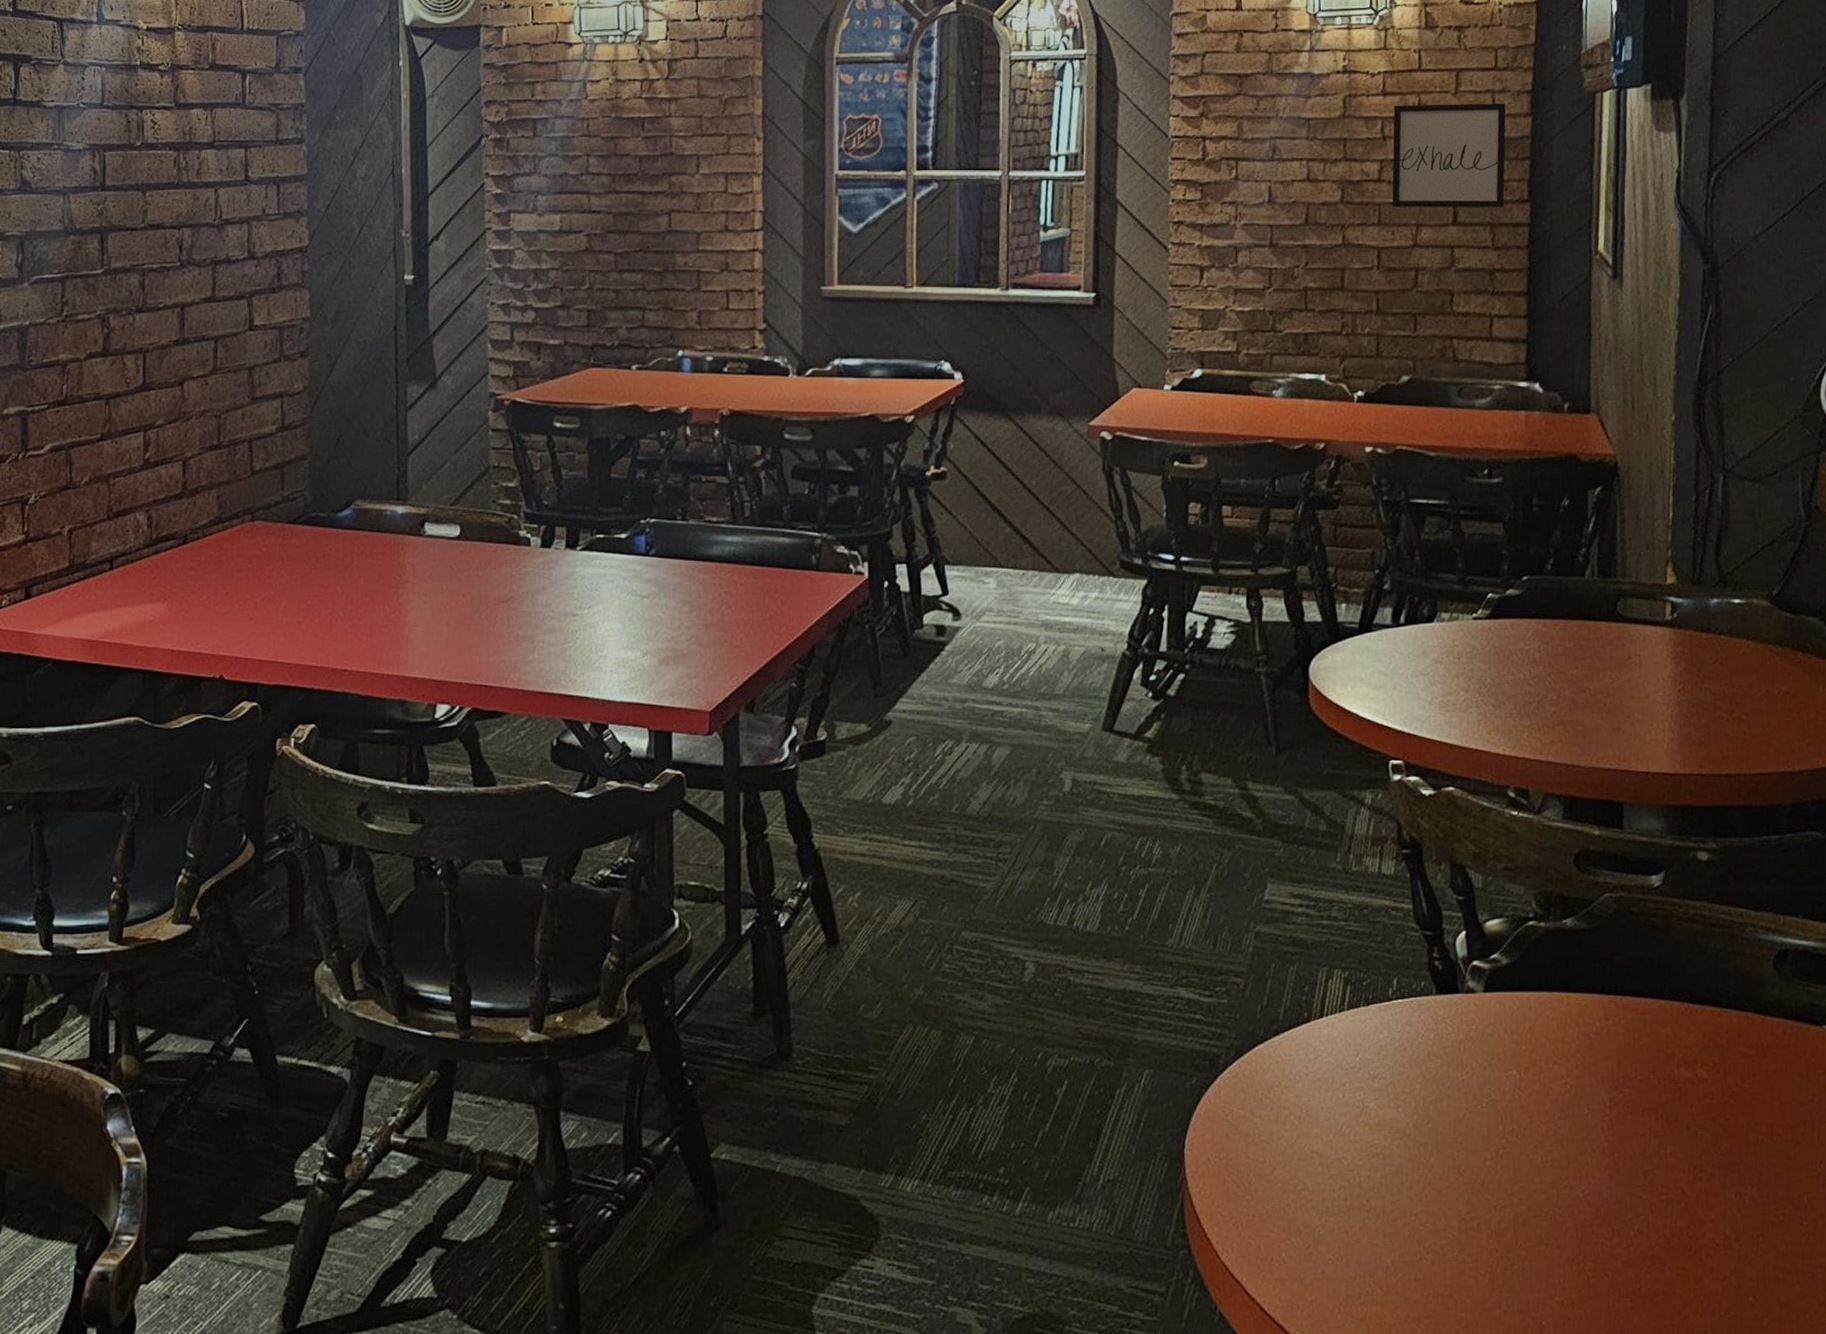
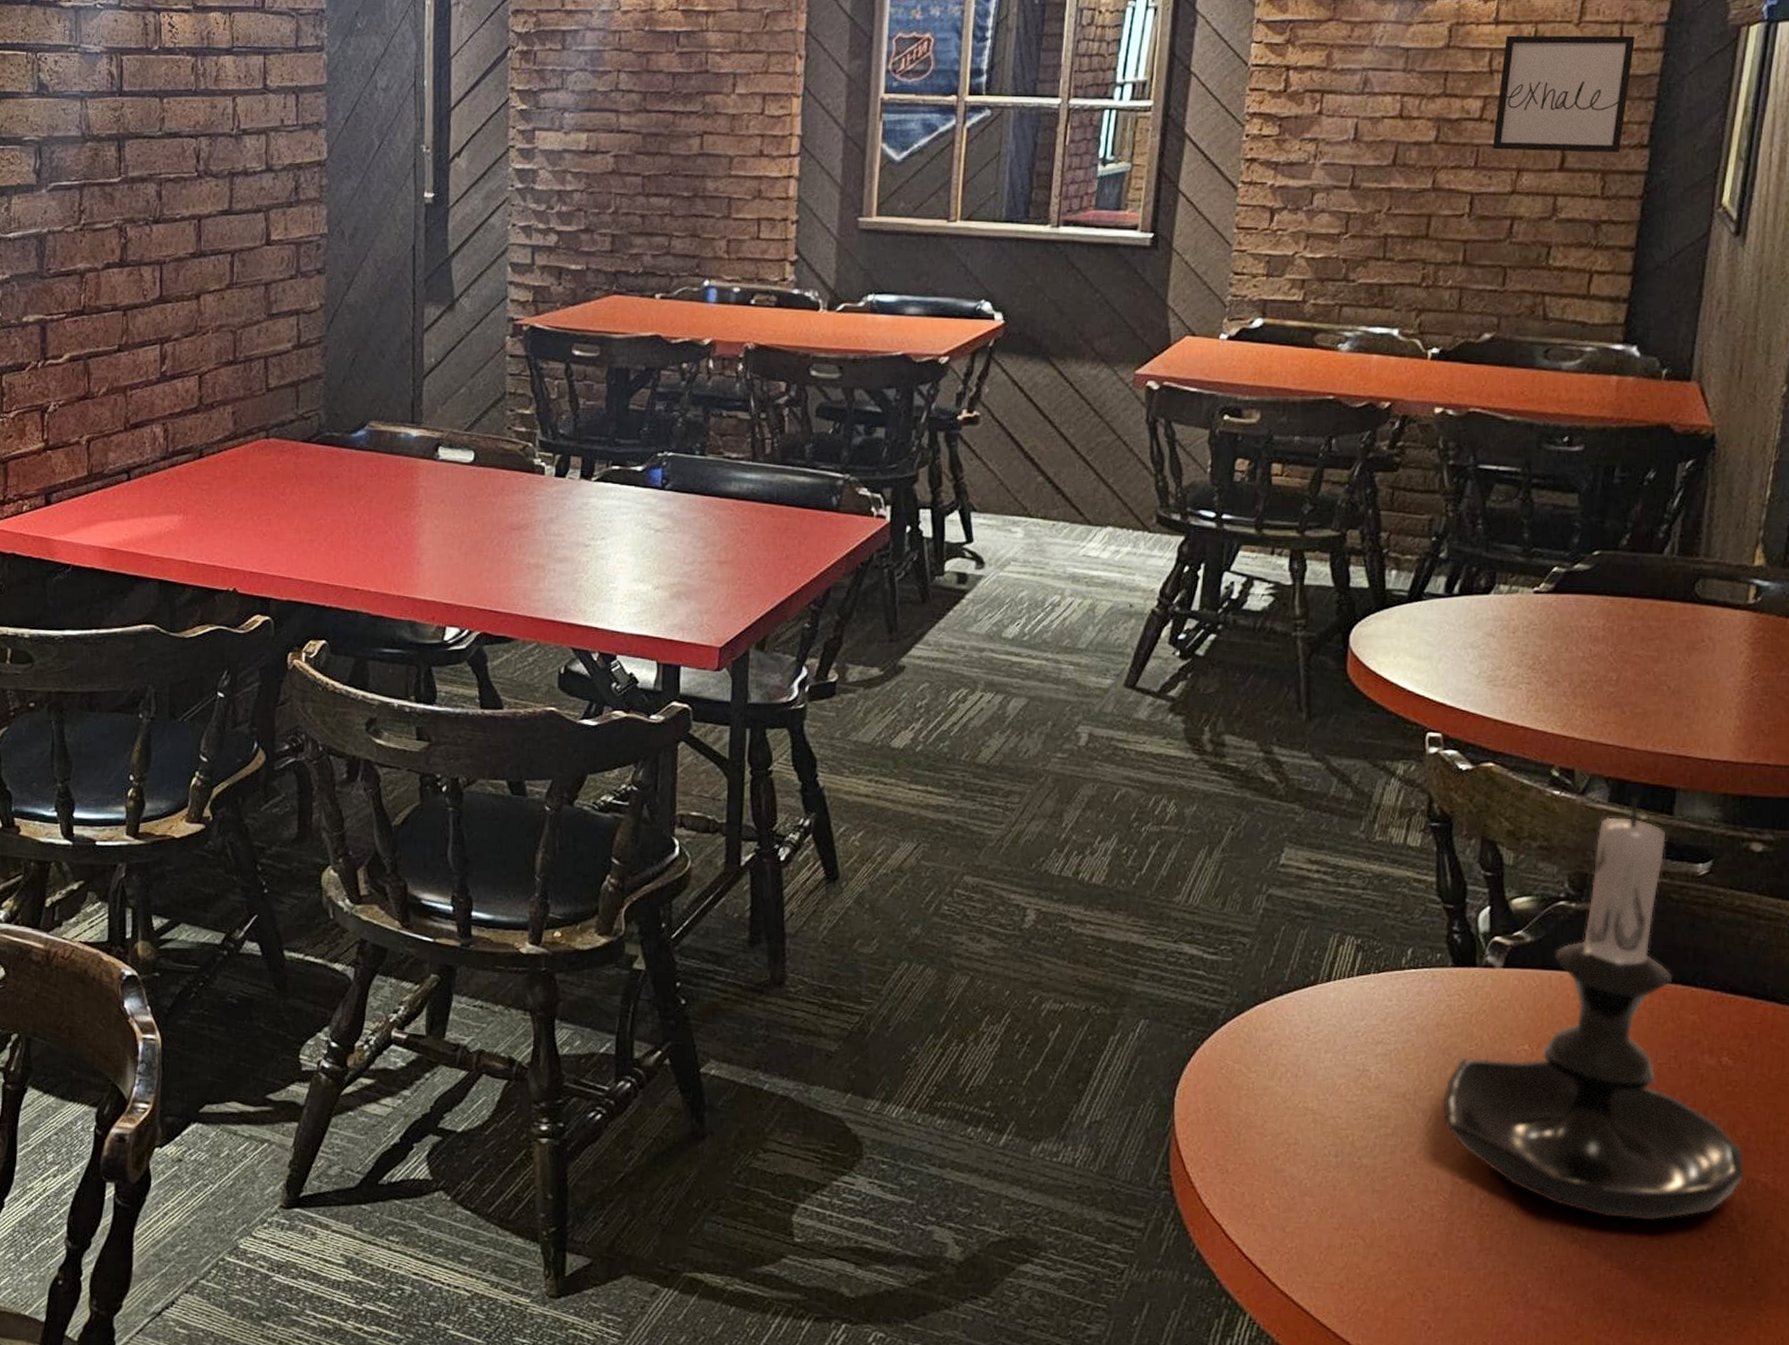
candle holder: none [1441,812,1732,1244] -> present [1443,796,1745,1221]

